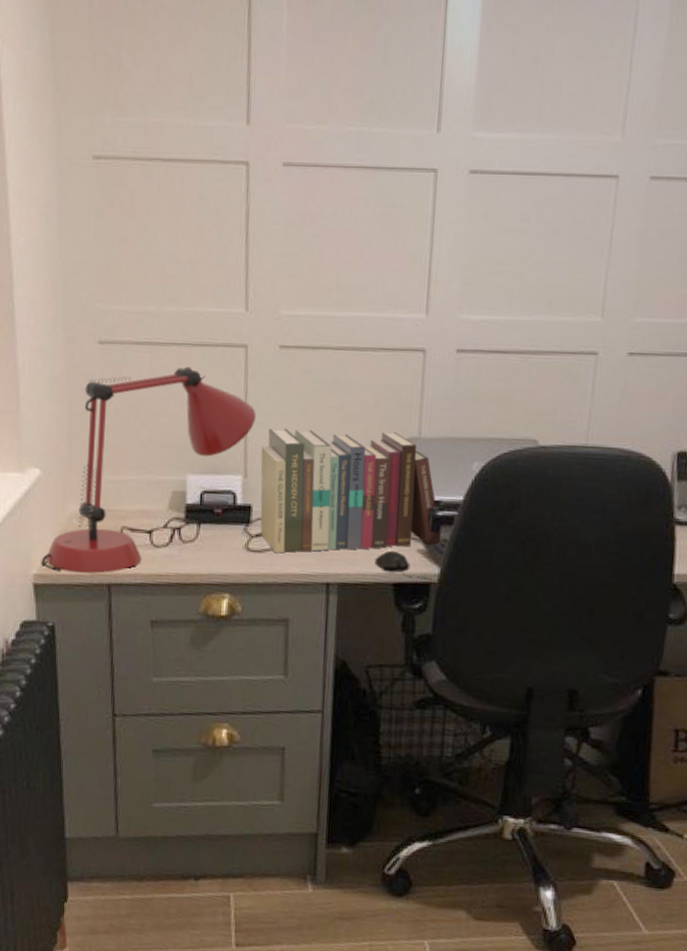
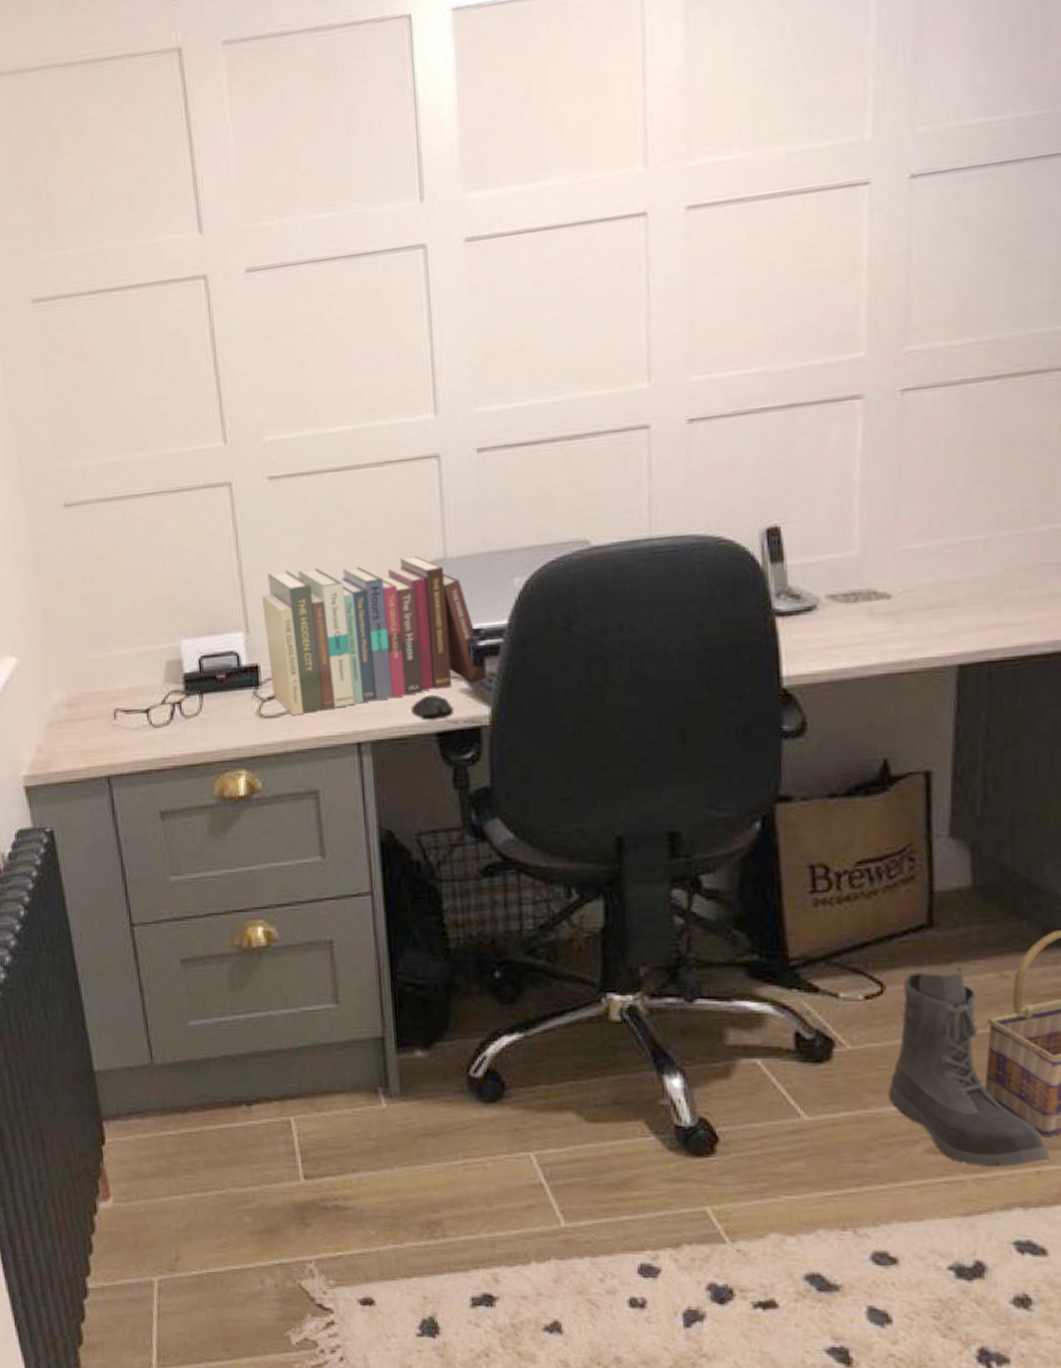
desk lamp: present [42,367,256,574] -> none [30,517,251,770]

